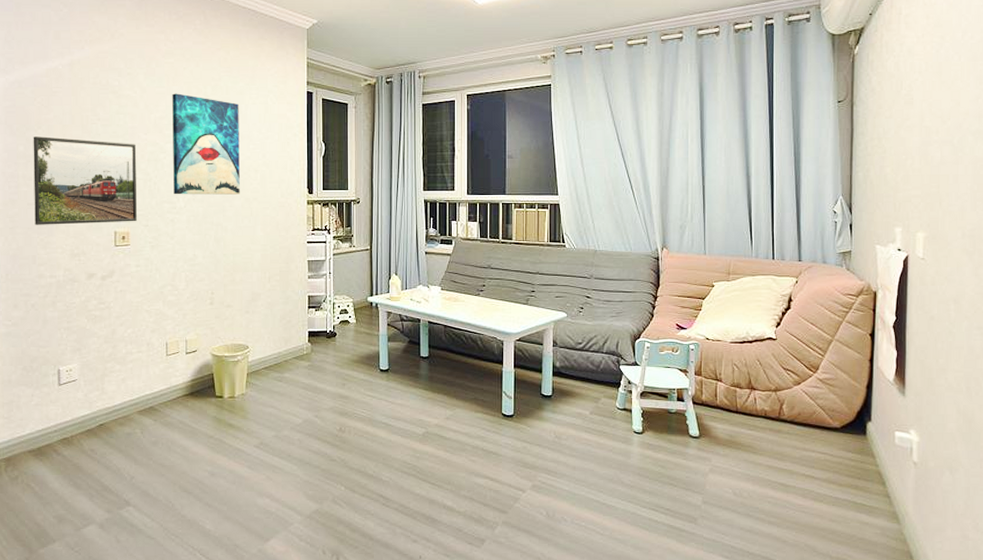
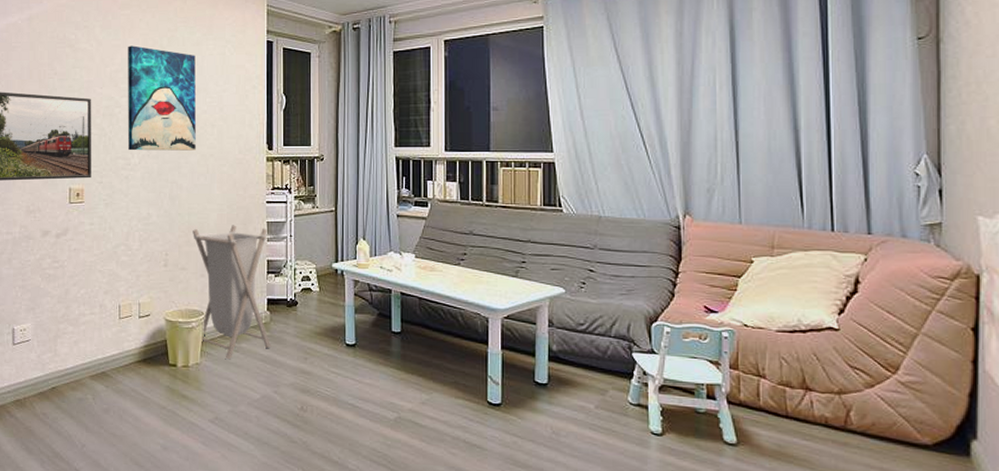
laundry hamper: none [237,264,312,389] -> present [193,225,270,360]

